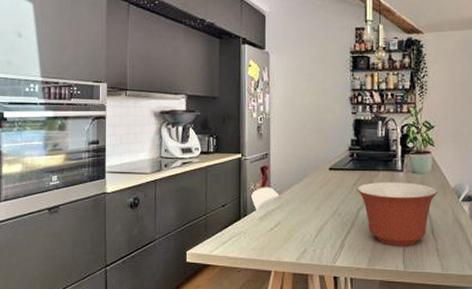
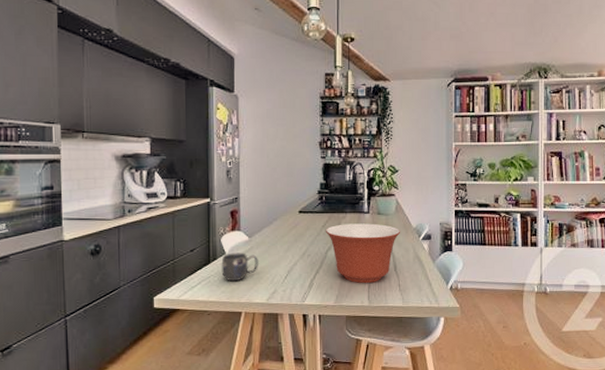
mug: none [251,209,288,239] -> present [221,252,258,282]

